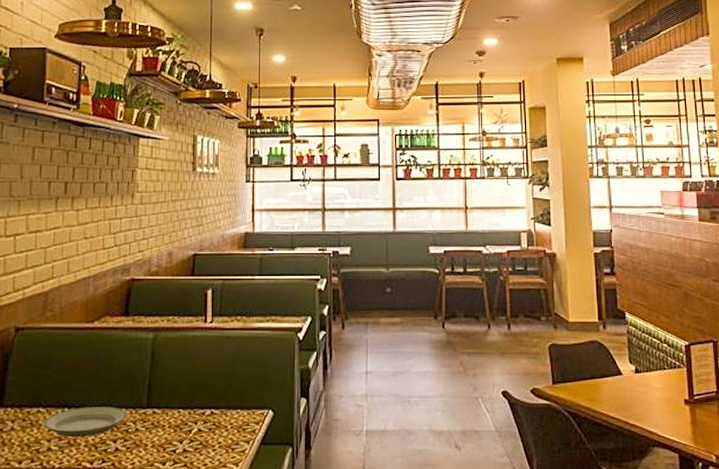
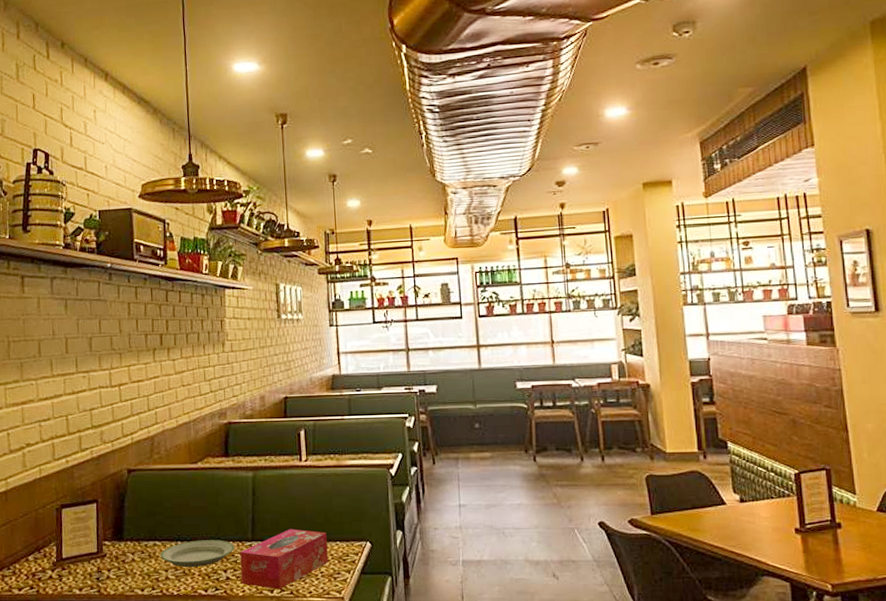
tissue box: none [132,395,227,462] -> present [240,528,328,590]

